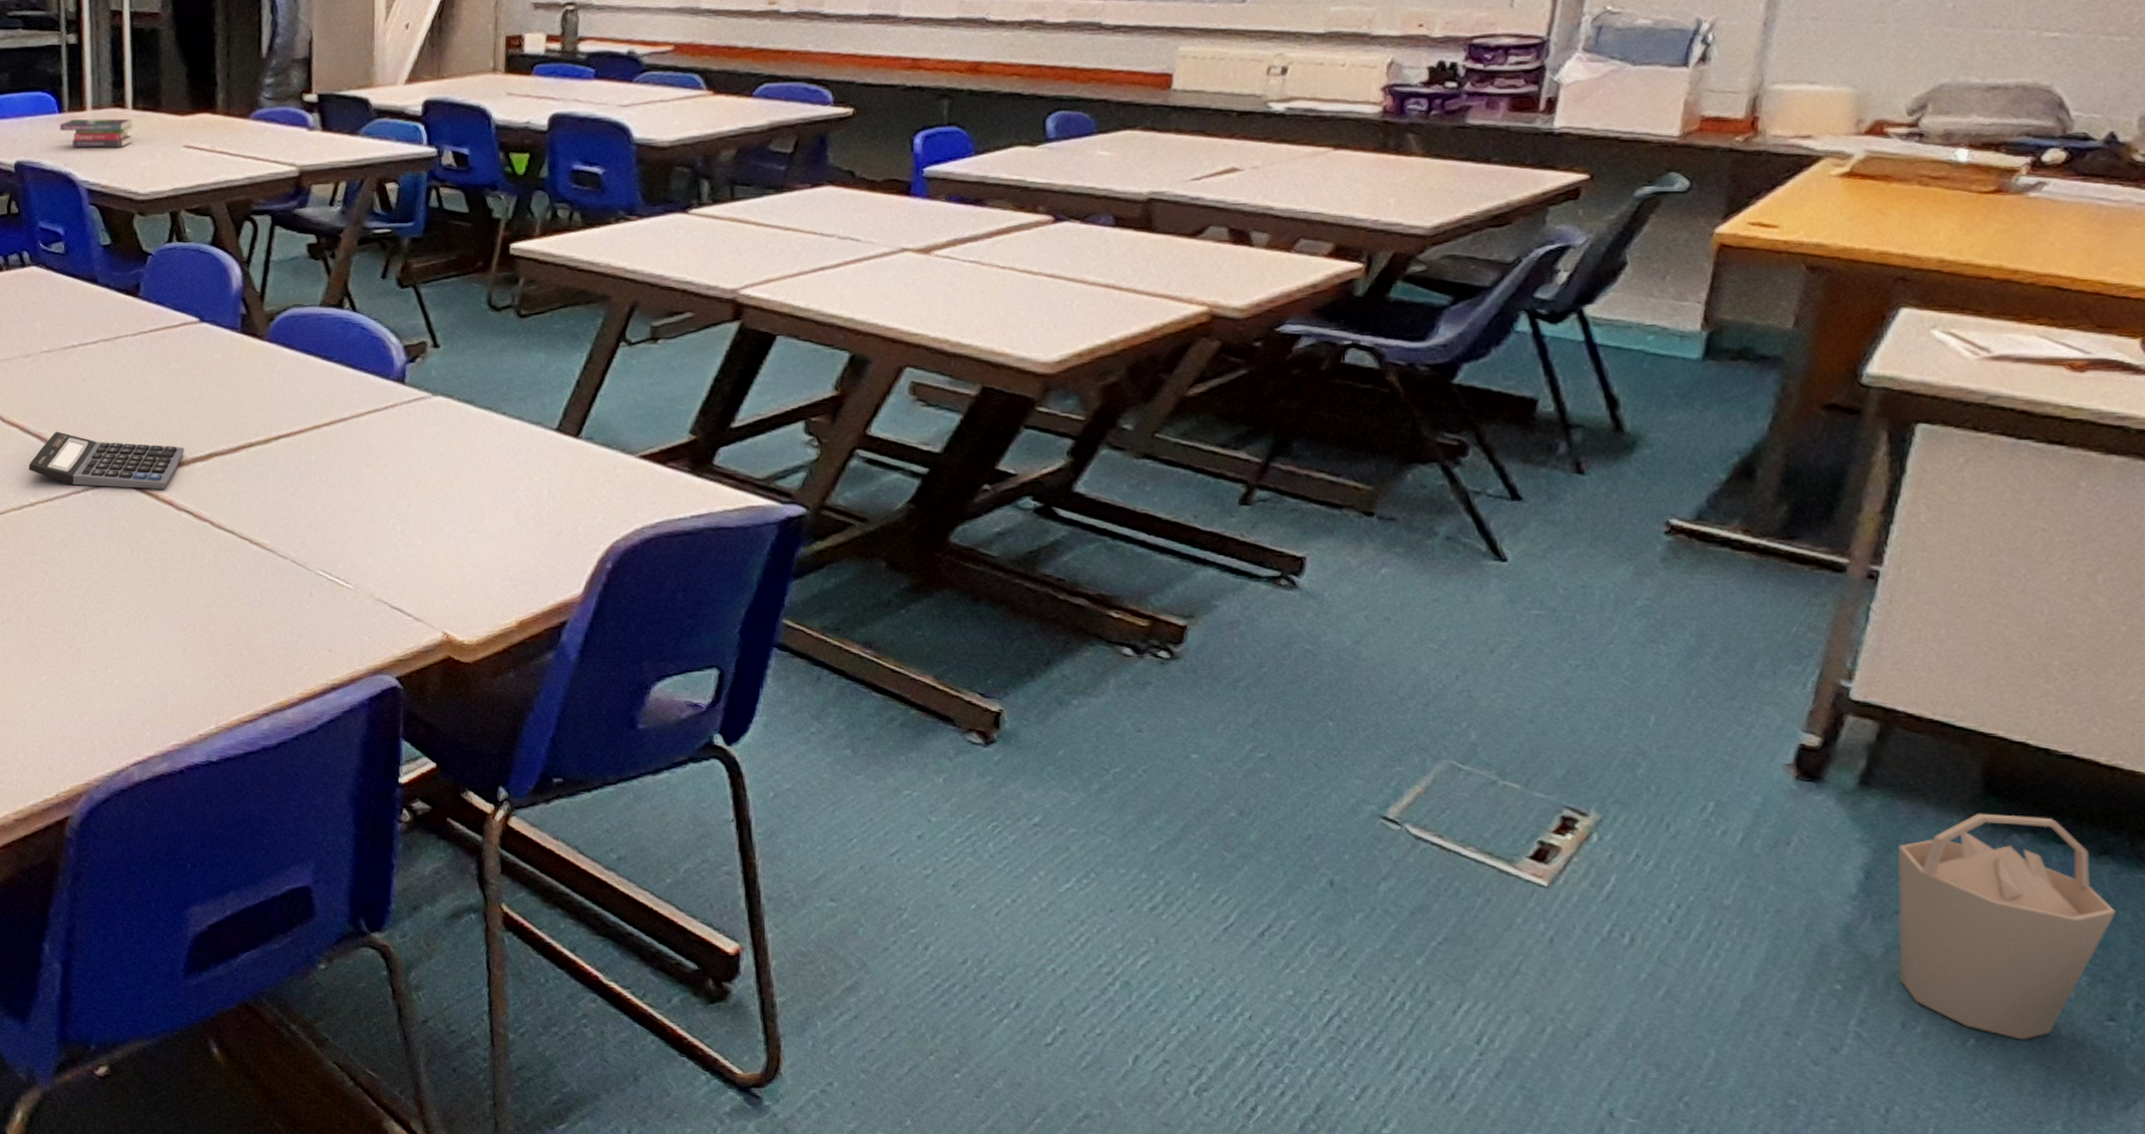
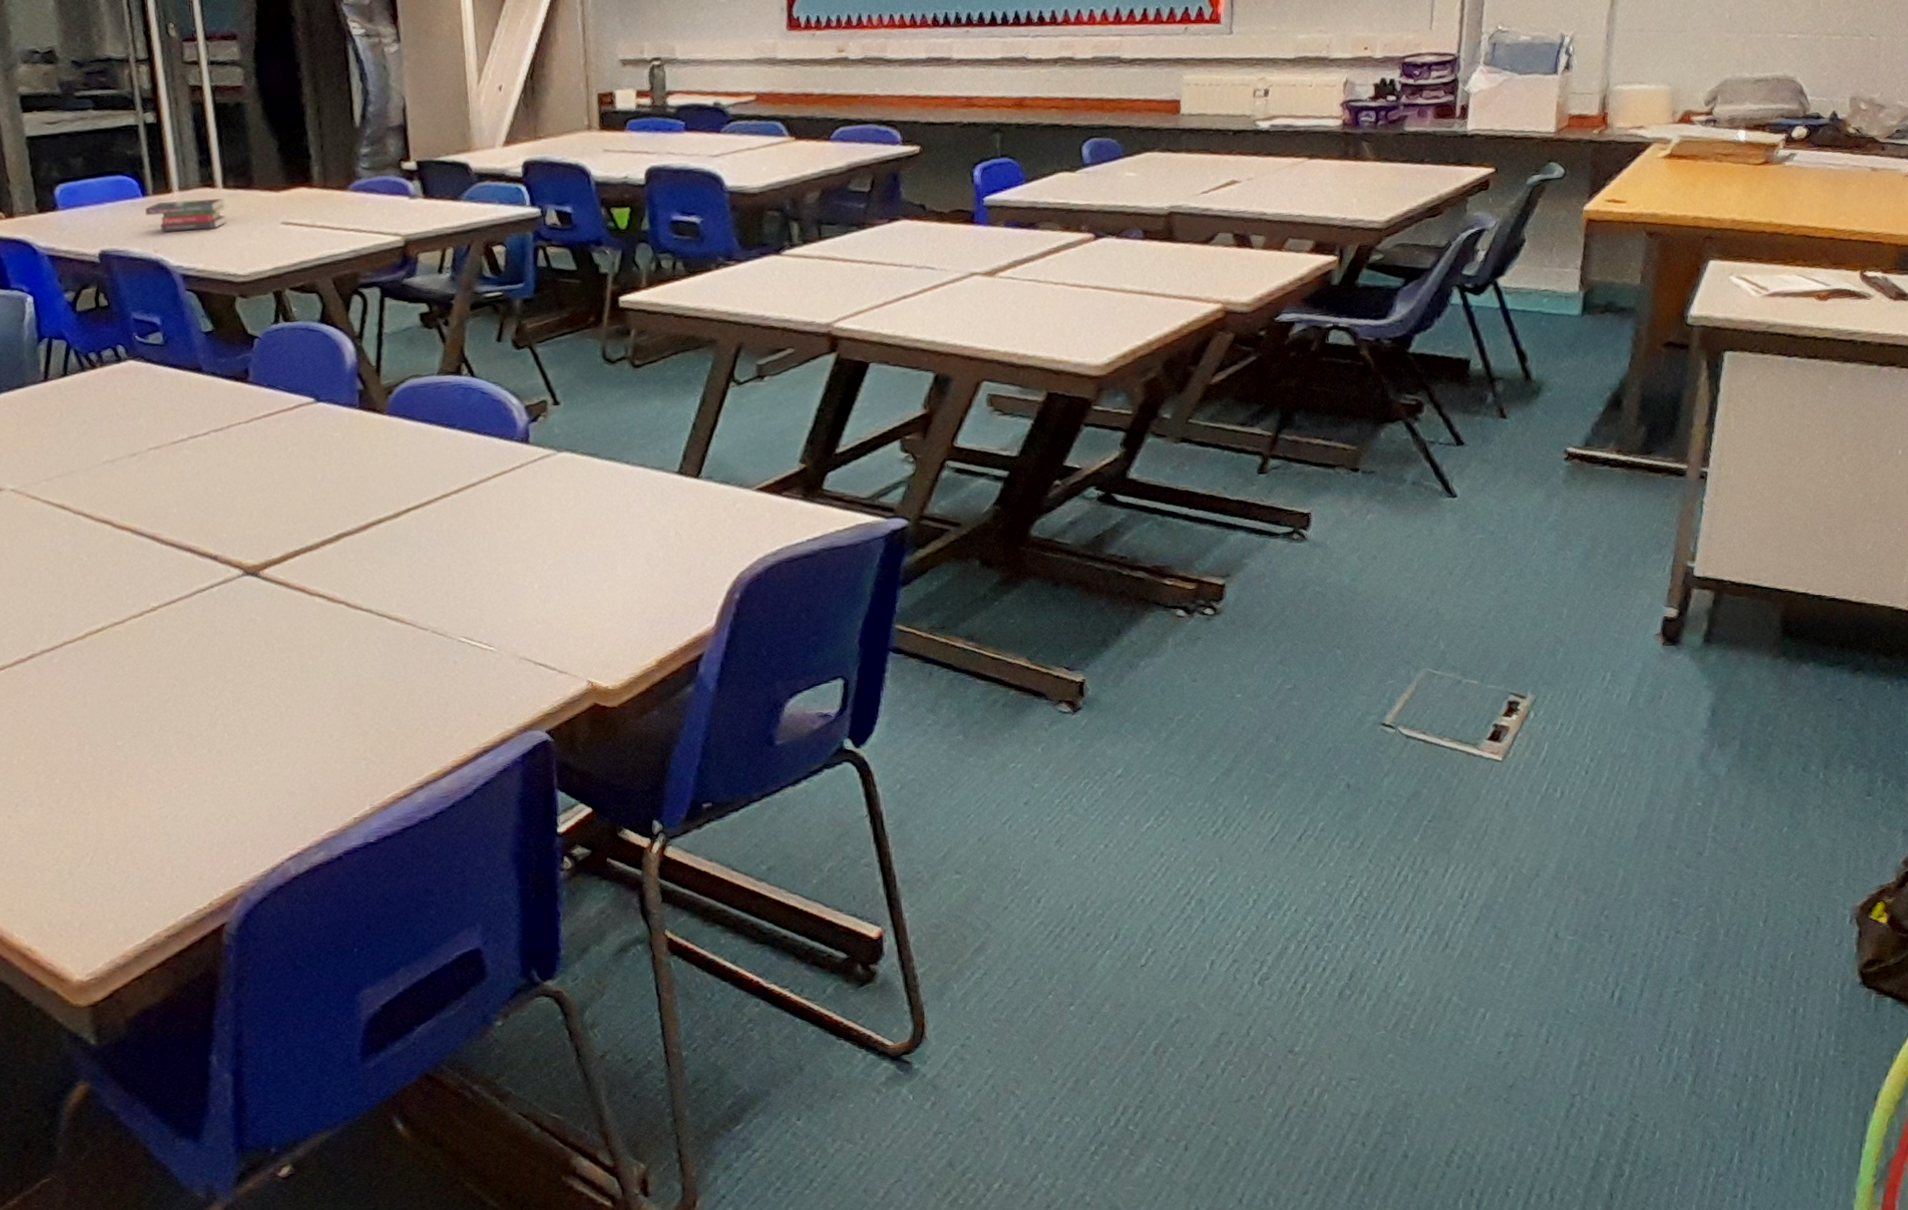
calculator: present [29,431,185,489] -> none [146,530,312,584]
trash bin: present [1897,813,2116,1041] -> none [1731,648,1868,822]

